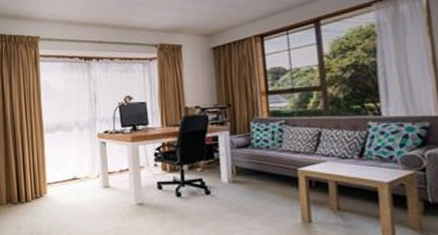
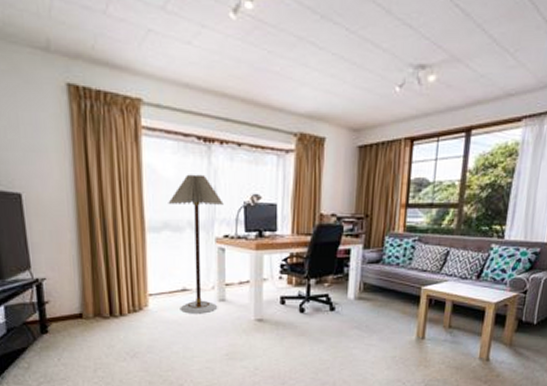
floor lamp: none [59,85,103,200] -> present [168,174,224,314]

